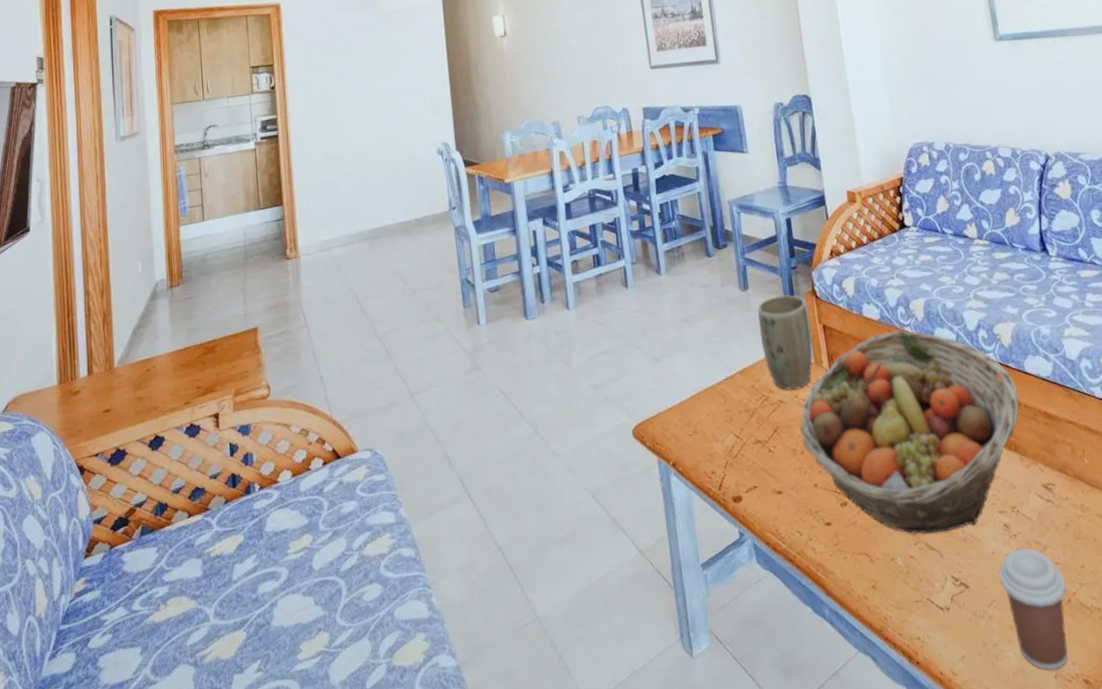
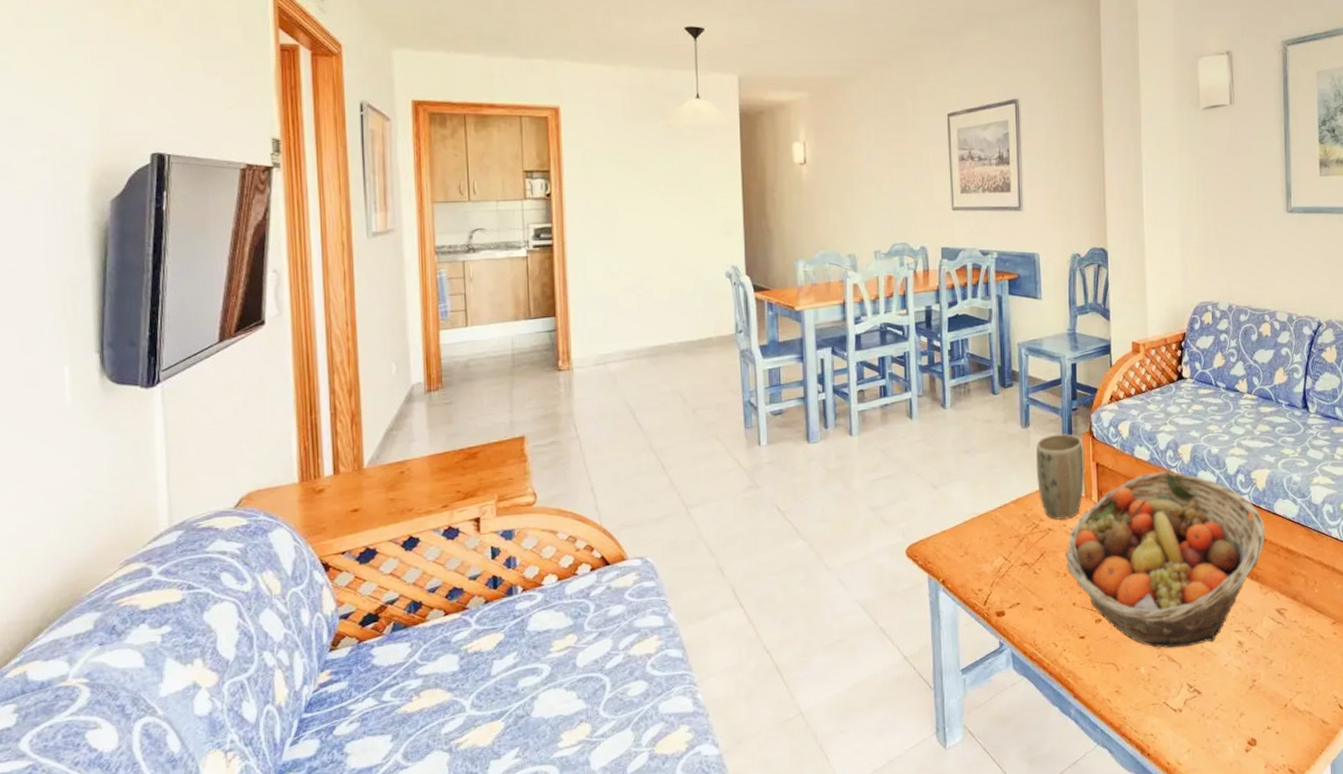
coffee cup: present [999,548,1068,671] -> none [1229,662,1285,762]

